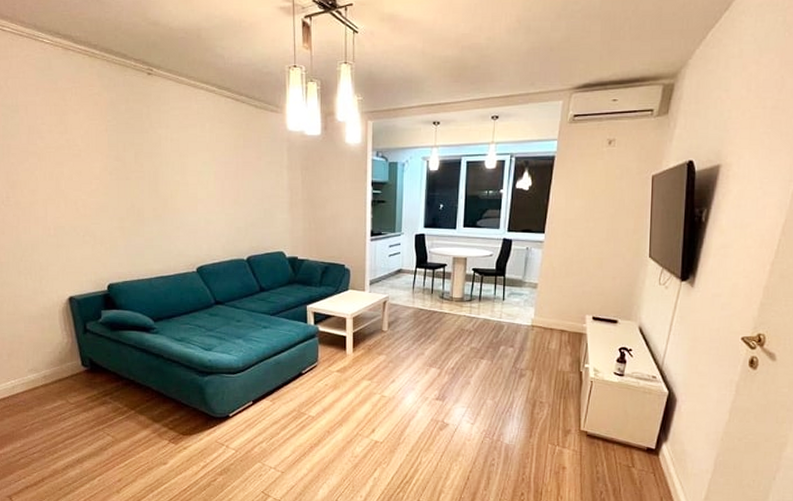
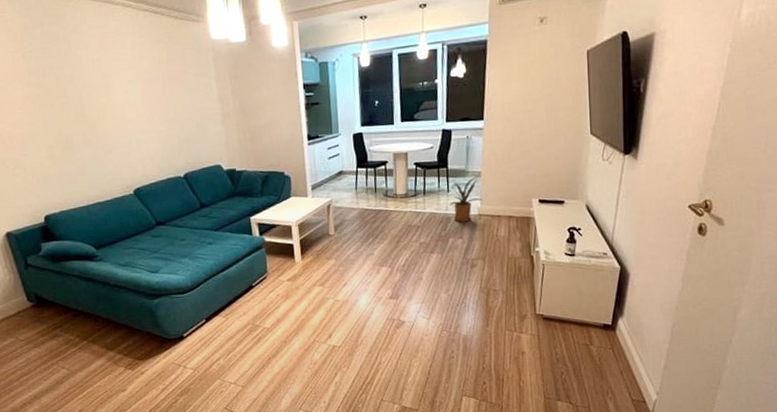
house plant: none [498,288,536,331] -> present [442,176,482,222]

